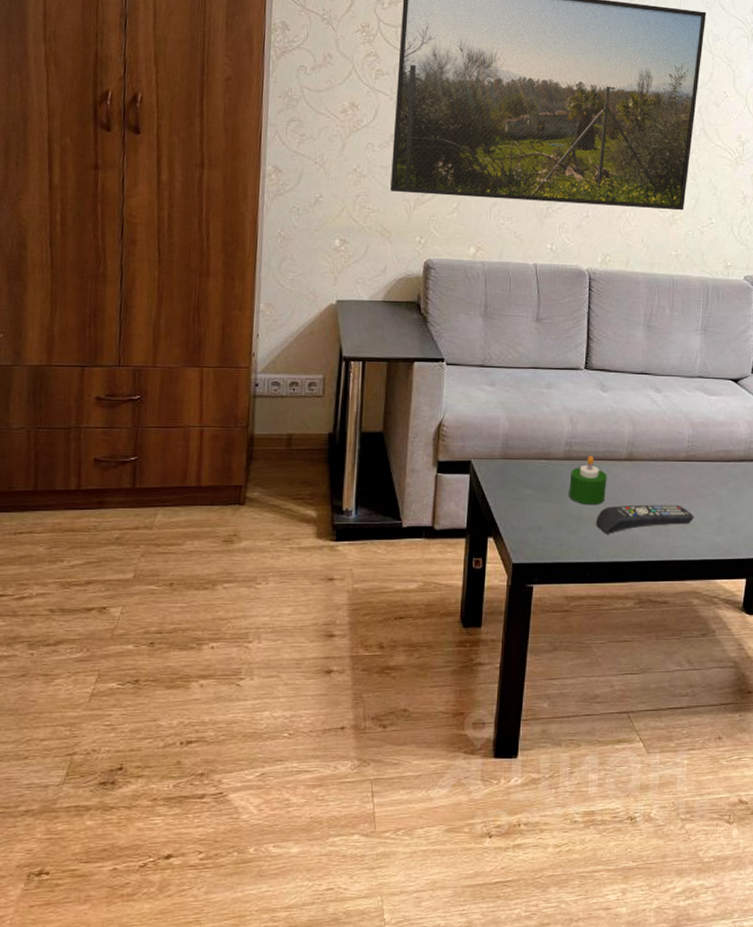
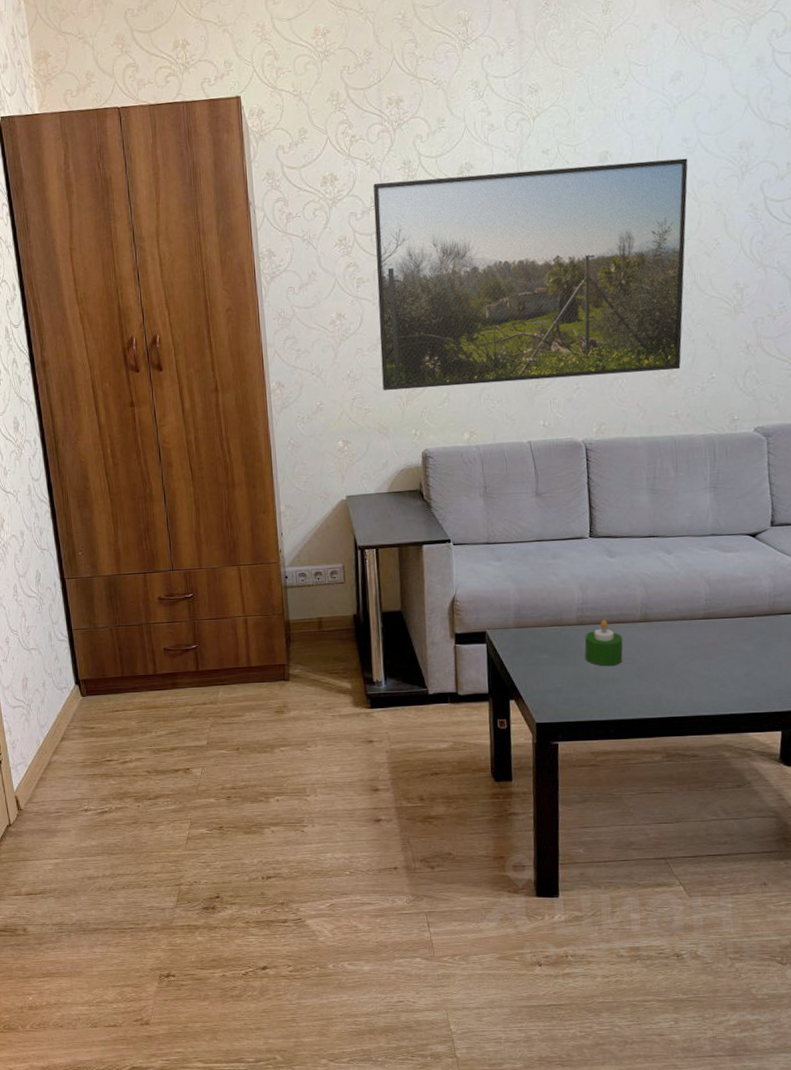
remote control: present [595,504,694,534] -> none [614,662,719,693]

